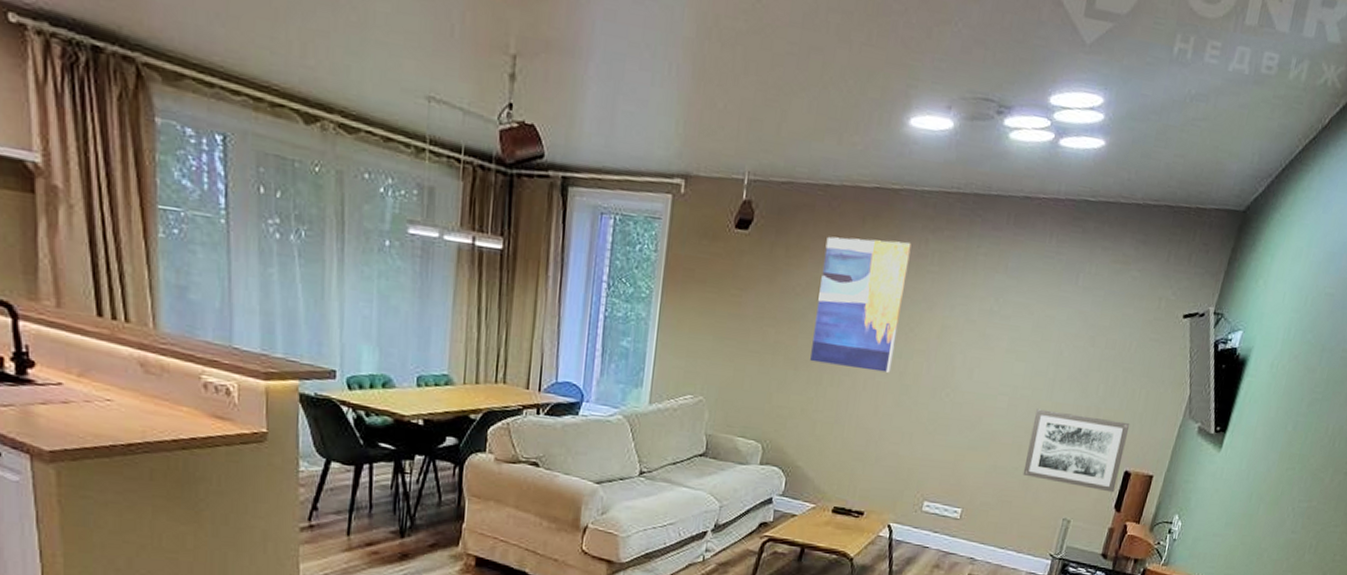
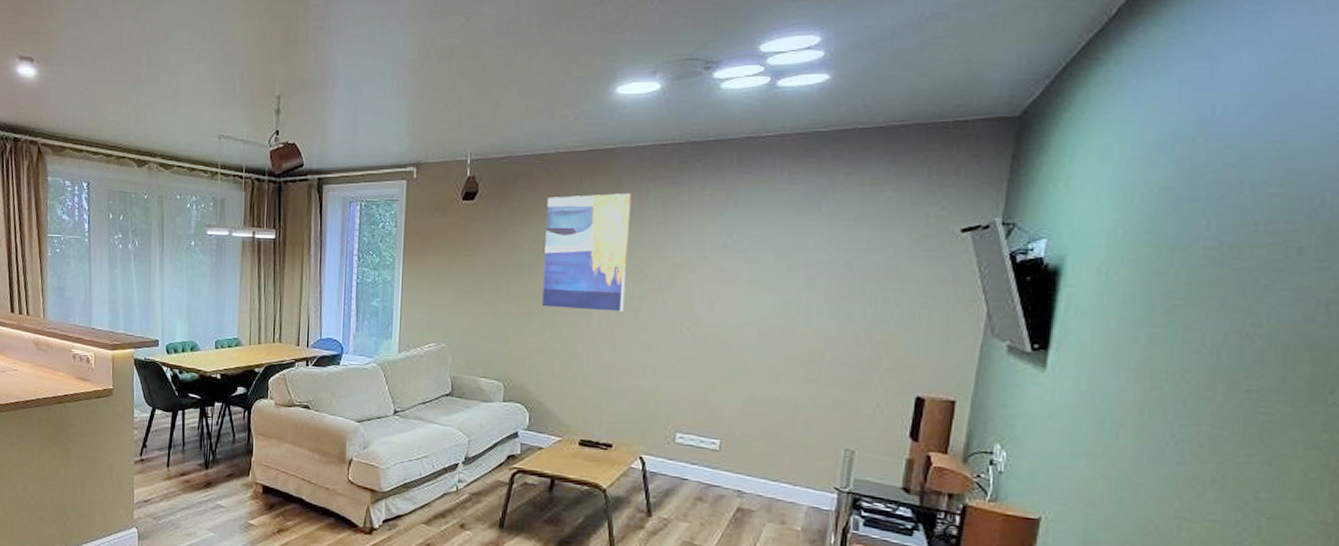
wall art: present [1022,409,1130,493] -> none [787,336,914,421]

